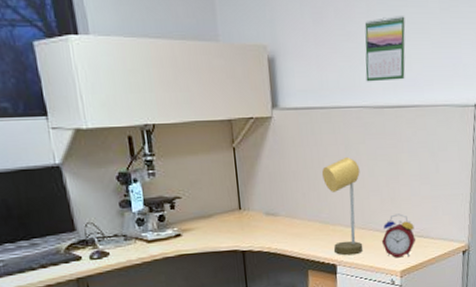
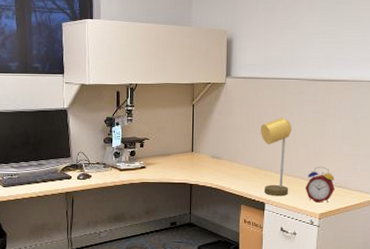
calendar: present [364,16,406,82] -> none [304,10,340,60]

